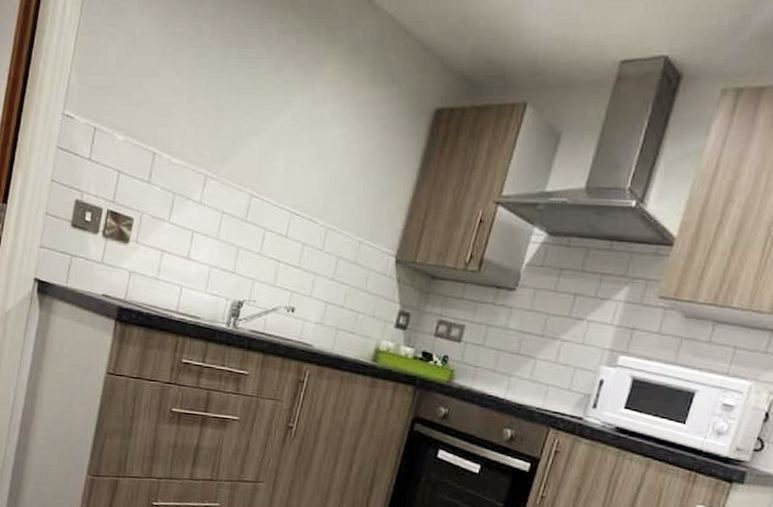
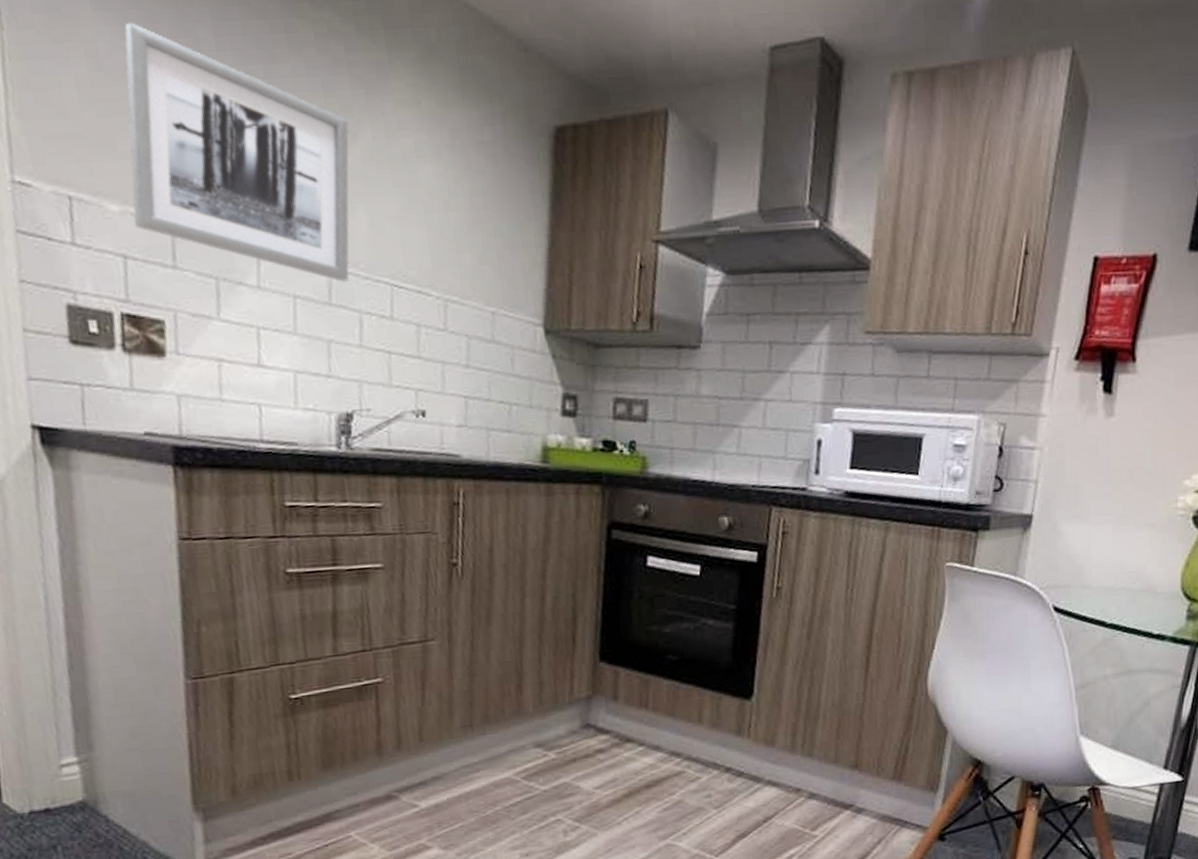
wall art: none [130,14,288,206] -> present [124,22,350,282]

